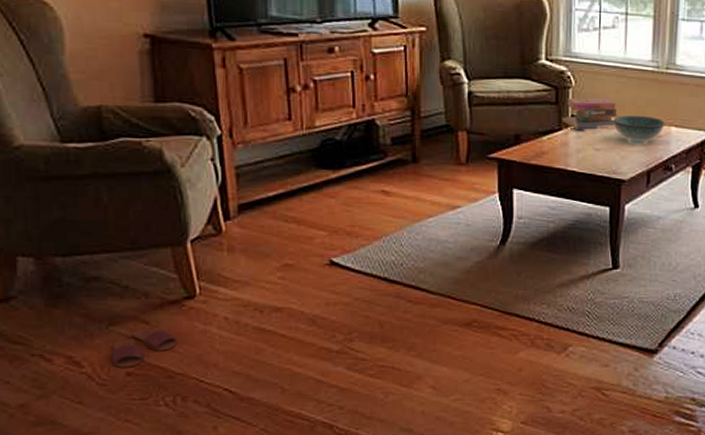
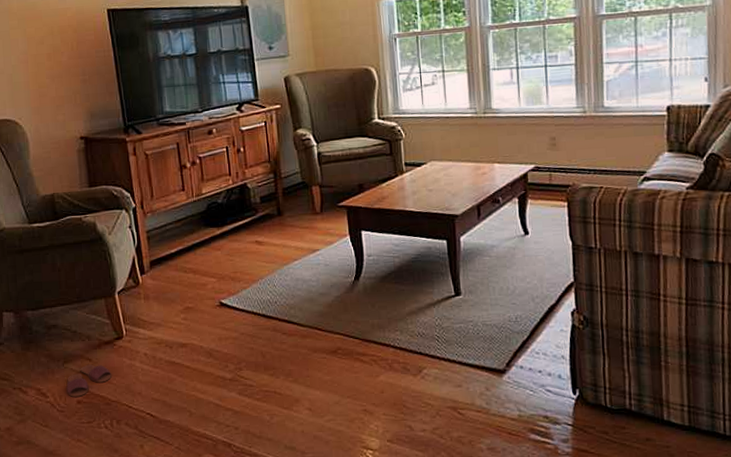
books: present [562,97,617,131] -> none [397,144,445,176]
decorative bowl: present [612,115,665,144] -> none [440,157,489,182]

